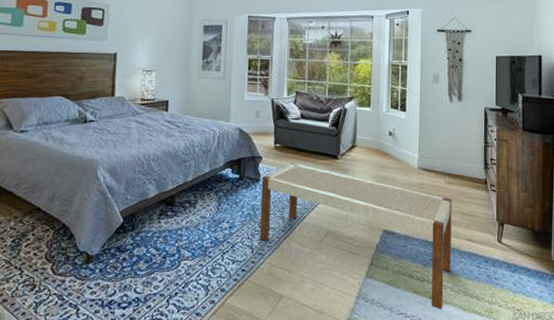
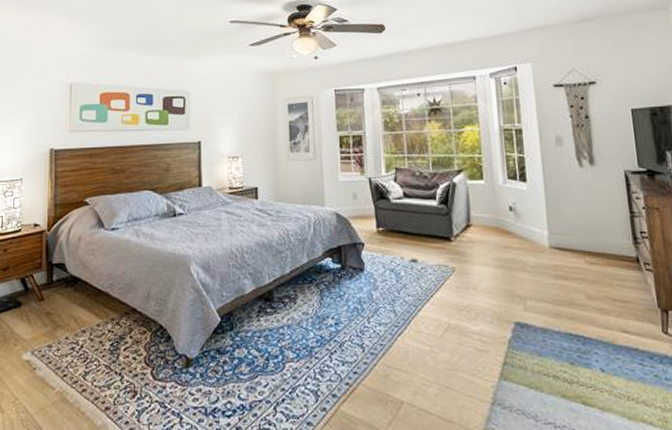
bench: present [259,162,452,310] -> none [366,247,606,418]

